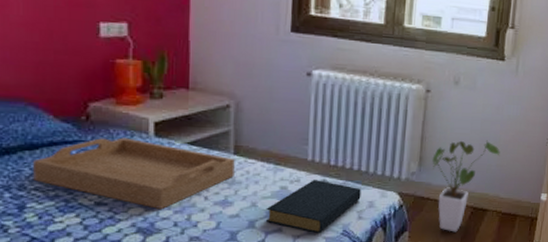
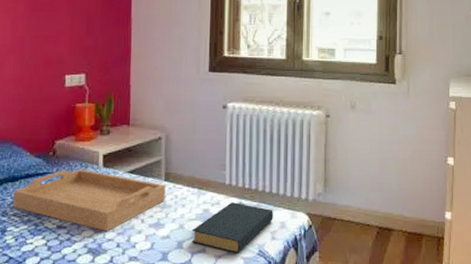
house plant: present [432,140,500,232] -> none [336,160,400,253]

